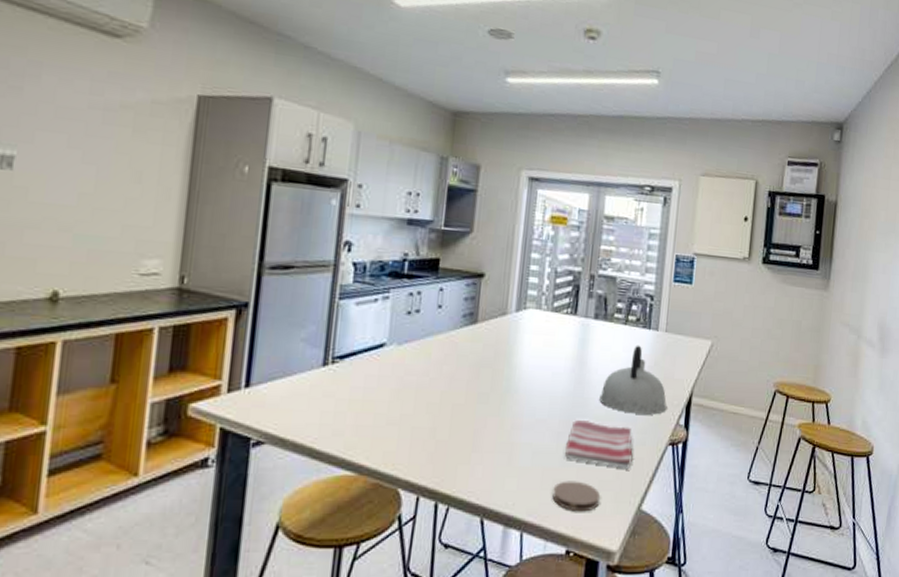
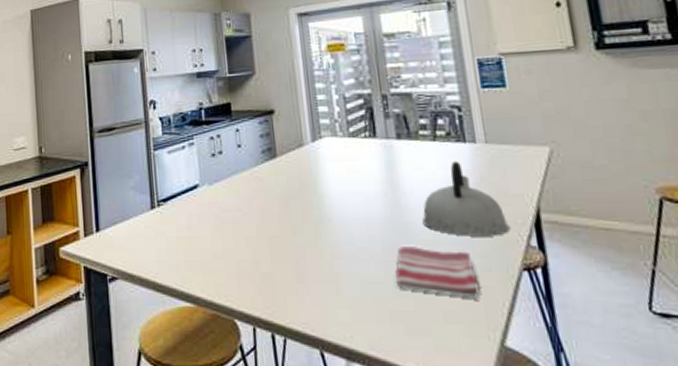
coaster: present [552,481,601,512] -> none [391,312,451,347]

